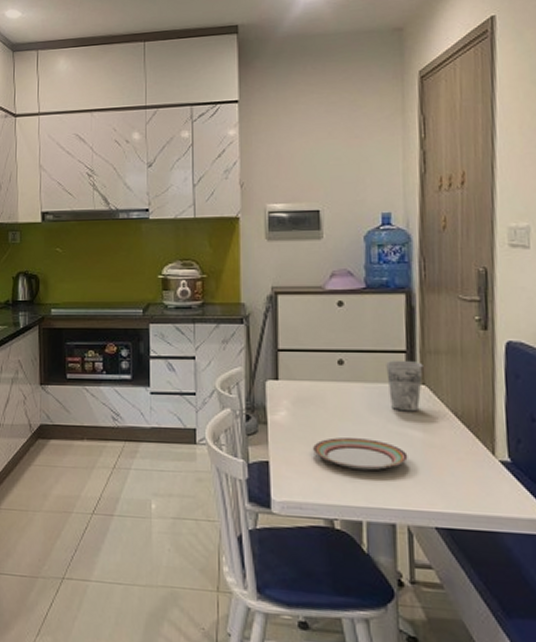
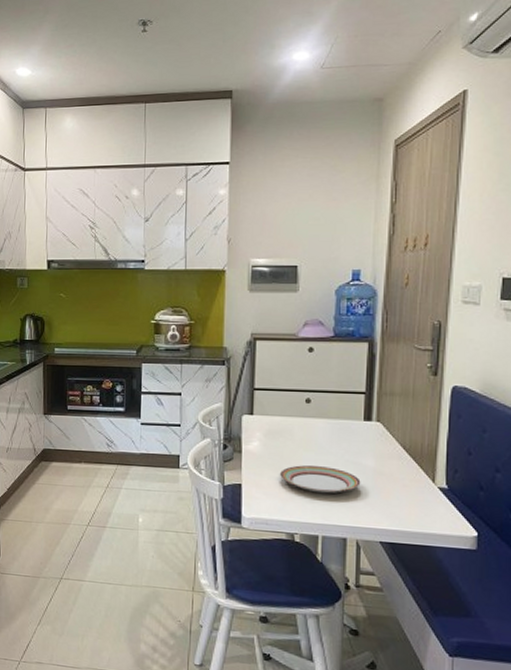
cup: present [386,360,424,412] -> none [347,400,379,445]

